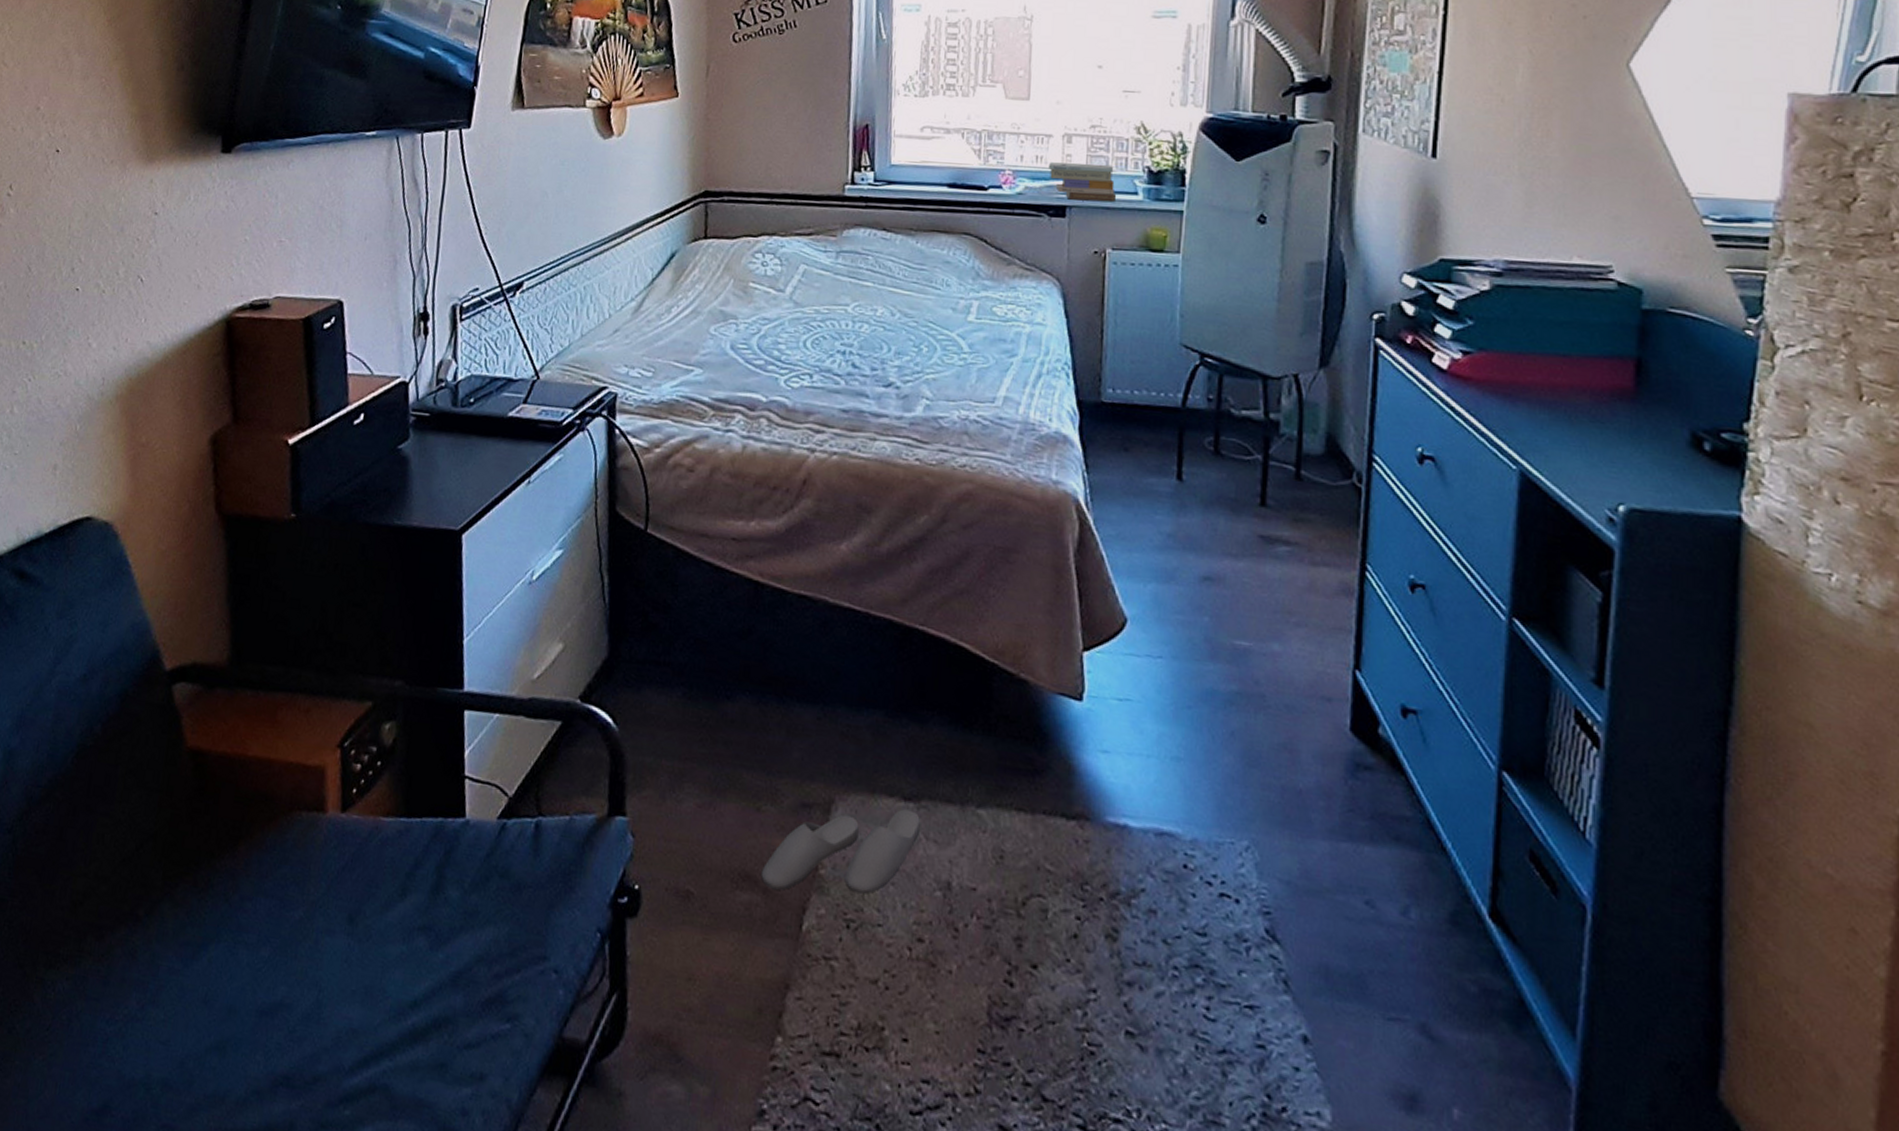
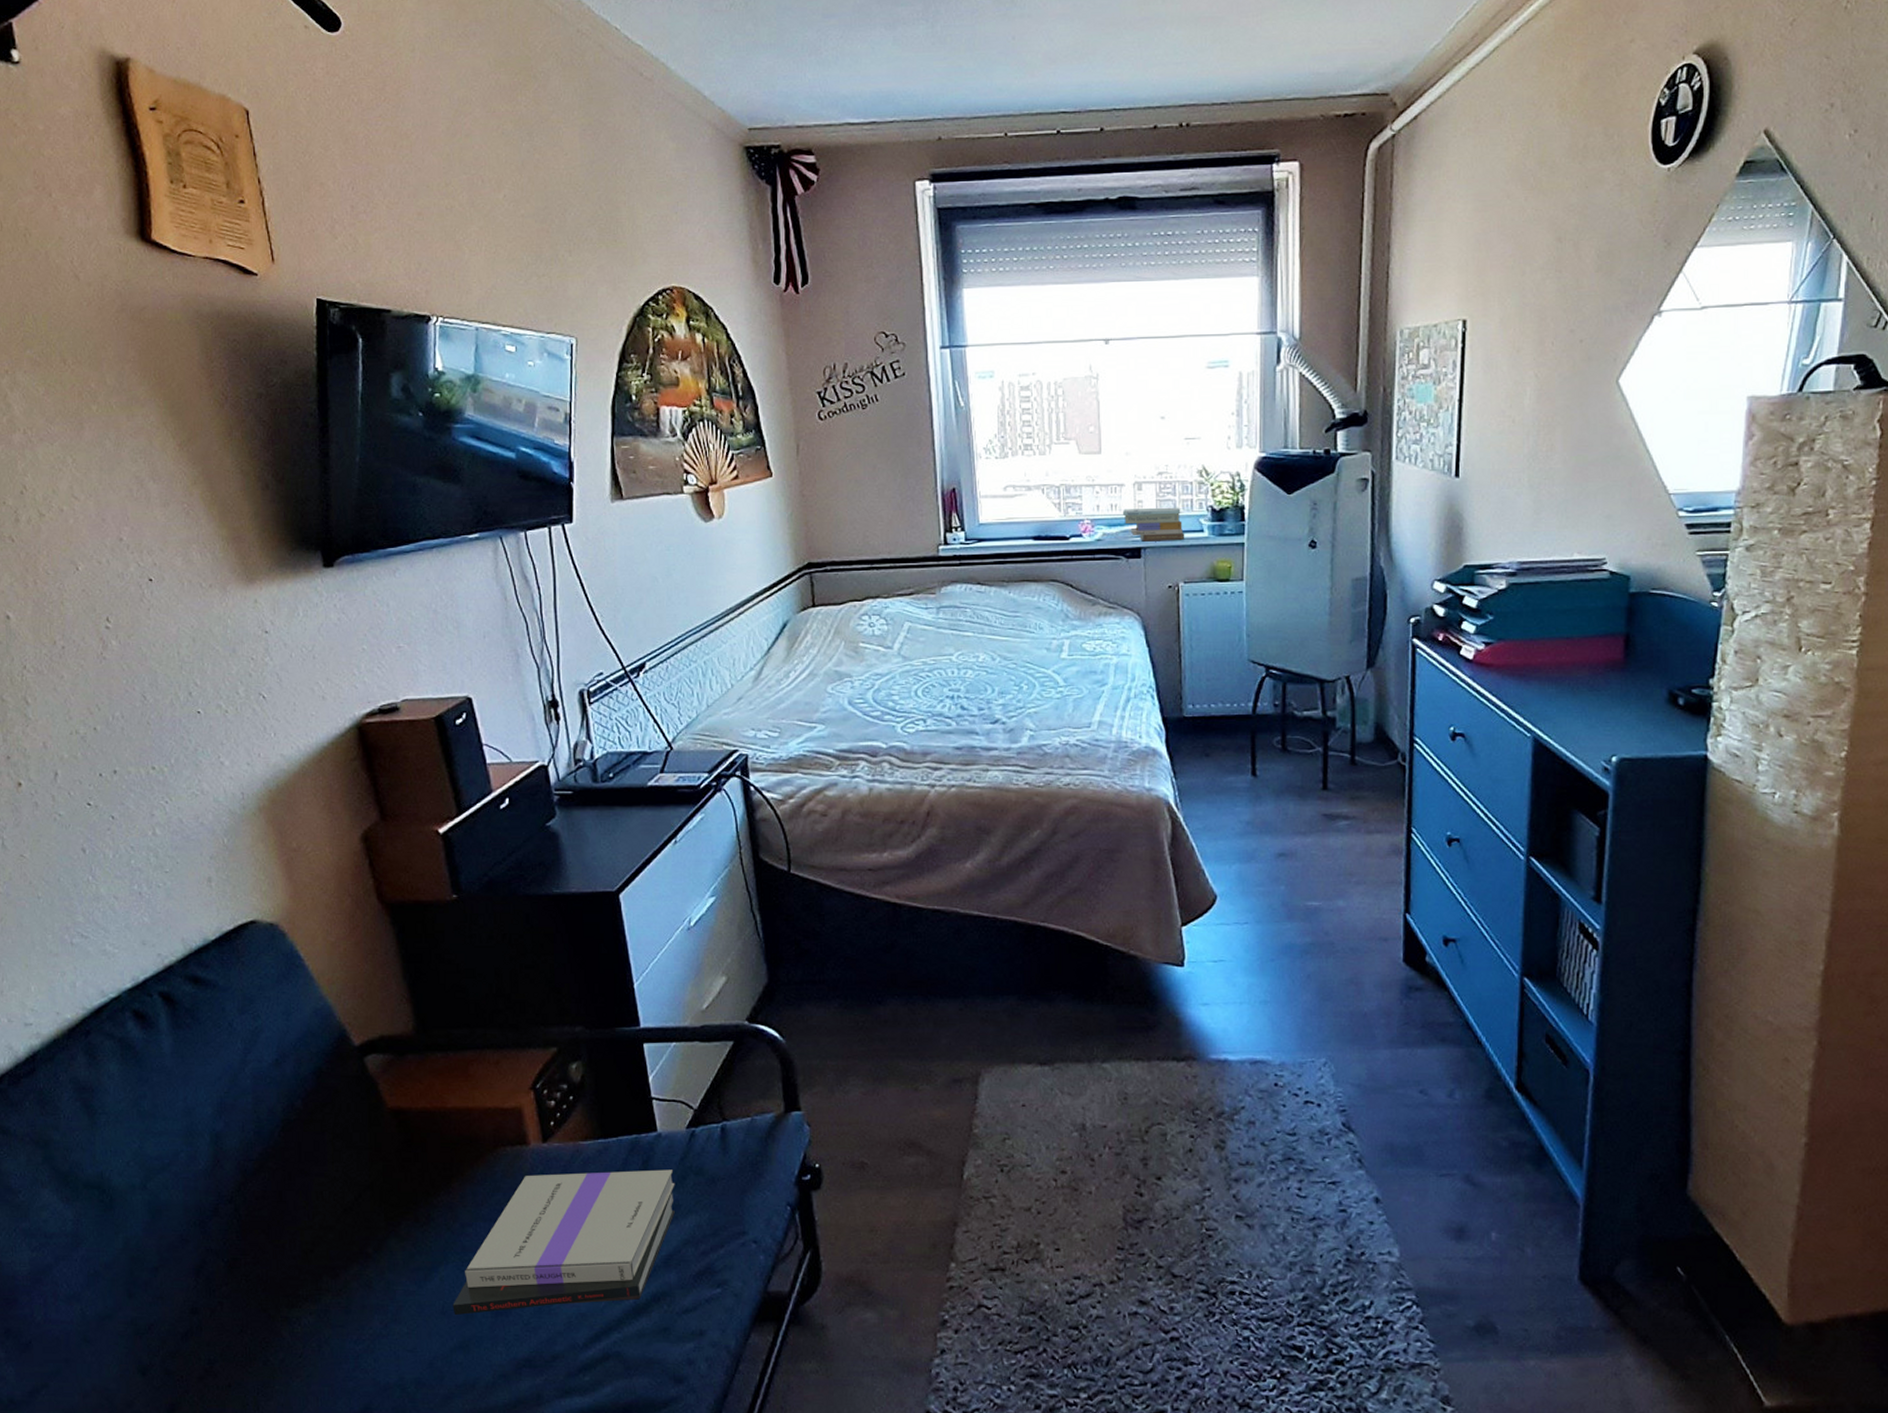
books: none [216,849,477,1023] -> present [452,1169,675,1316]
slippers: present [761,809,920,895] -> none [924,1072,1055,1150]

